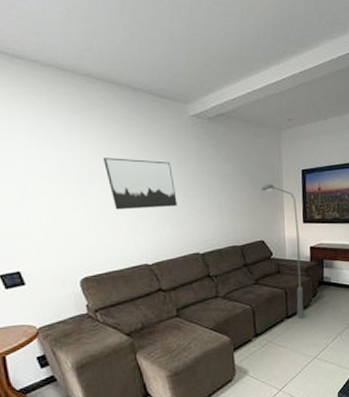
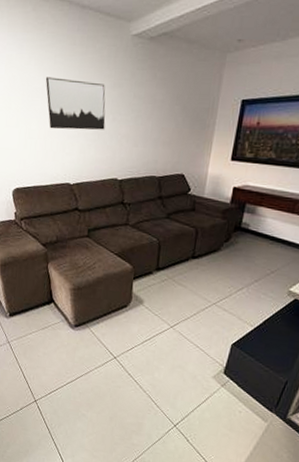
floor lamp: present [261,183,305,319] -> none [191,113,228,262]

